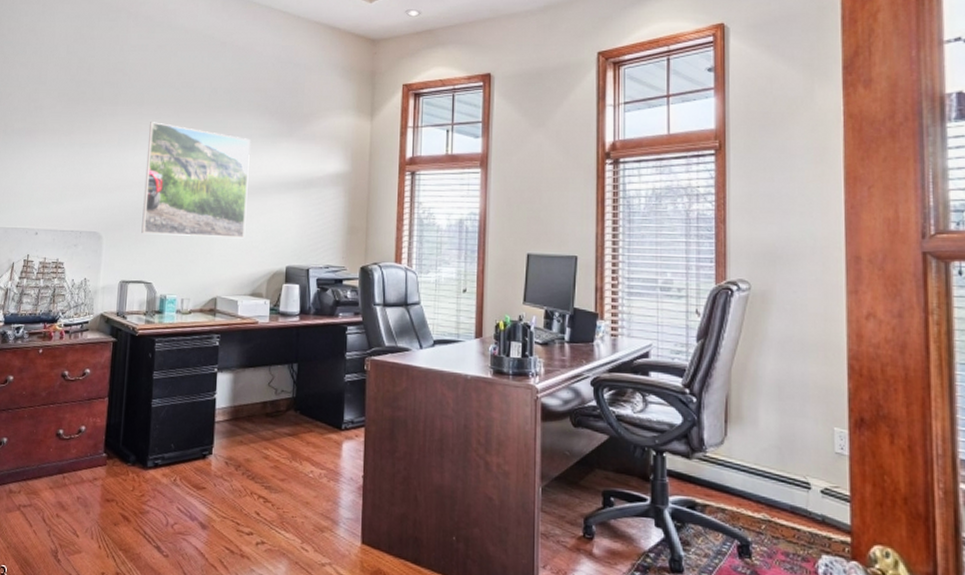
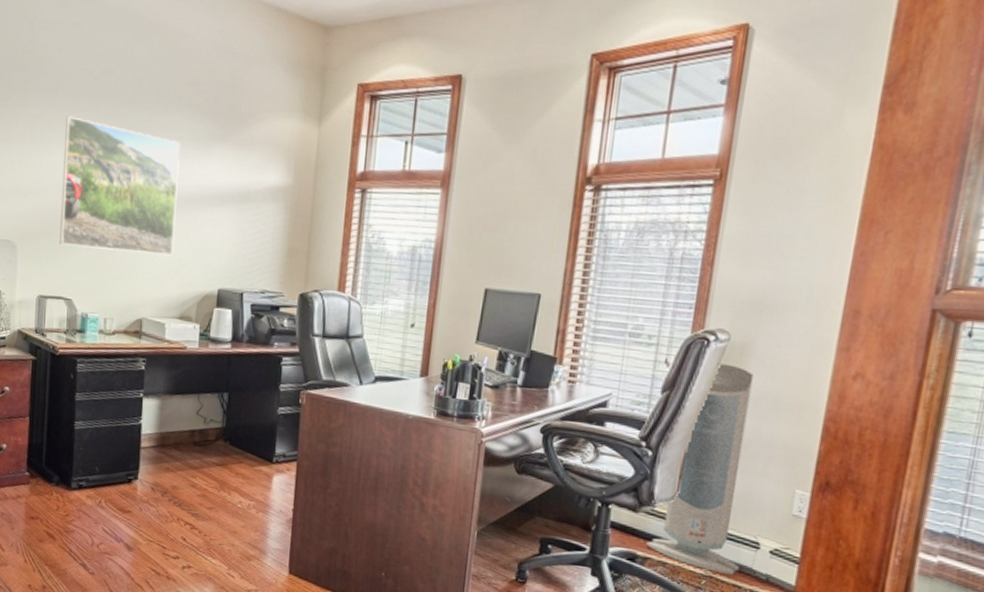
air purifier: none [703,311,795,519] -> present [646,363,754,576]

